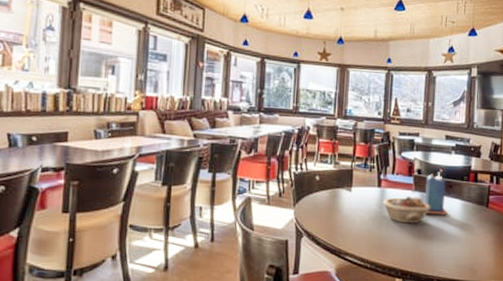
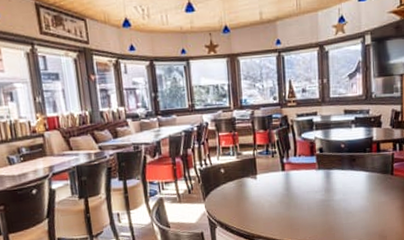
succulent planter: present [382,196,430,224] -> none [288,175,335,202]
candle: present [425,172,449,216] -> none [329,147,354,191]

